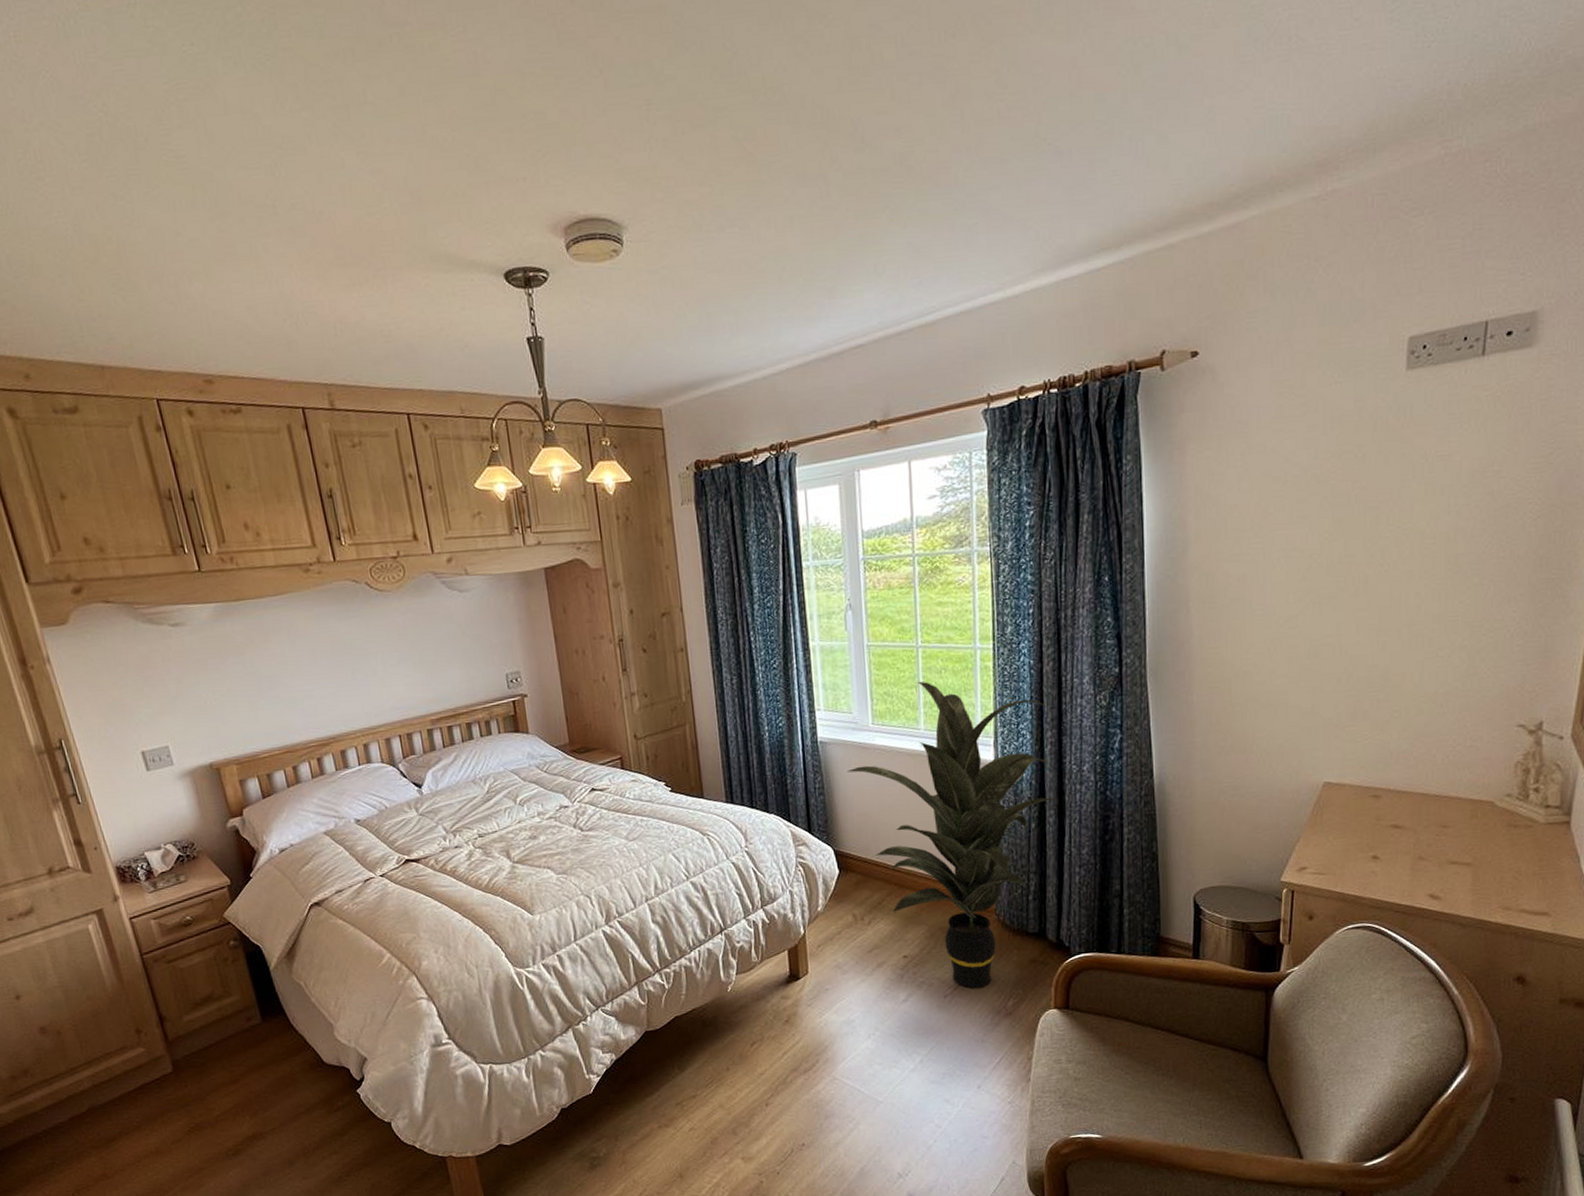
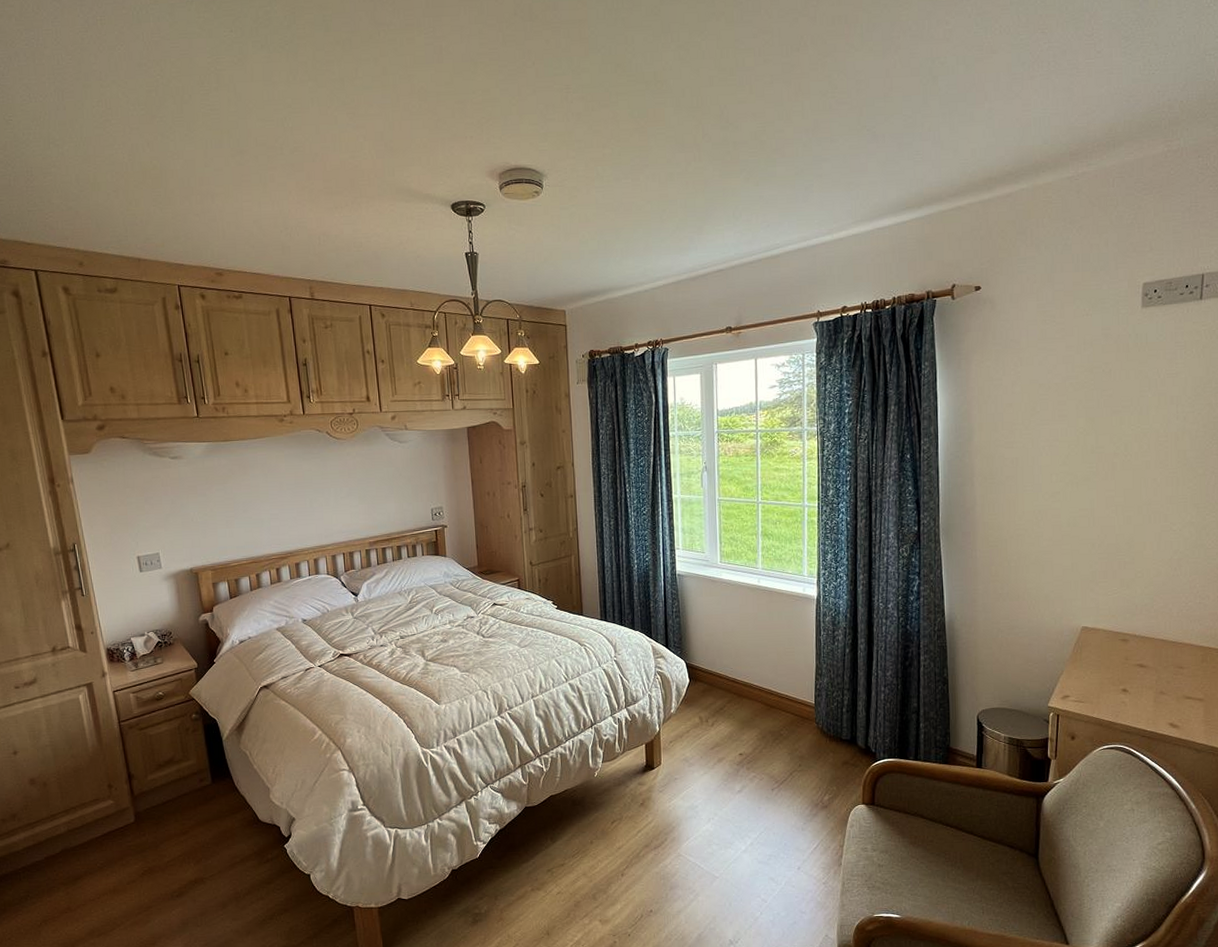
indoor plant: present [847,681,1056,988] -> none [698,530,866,784]

